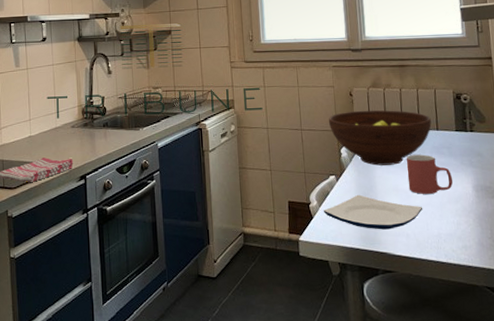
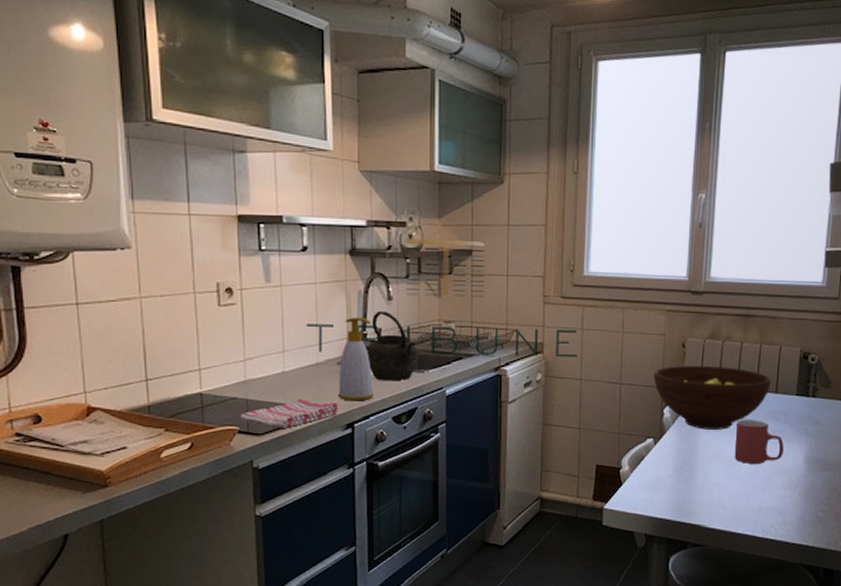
soap bottle: none [73,88,101,157] -> present [339,317,374,401]
kettle: none [94,83,134,139] -> present [367,311,418,381]
plate: present [323,194,423,230] -> none [635,461,747,501]

